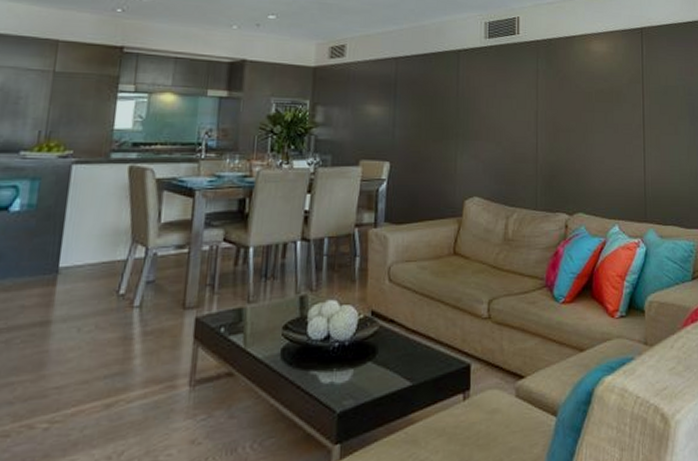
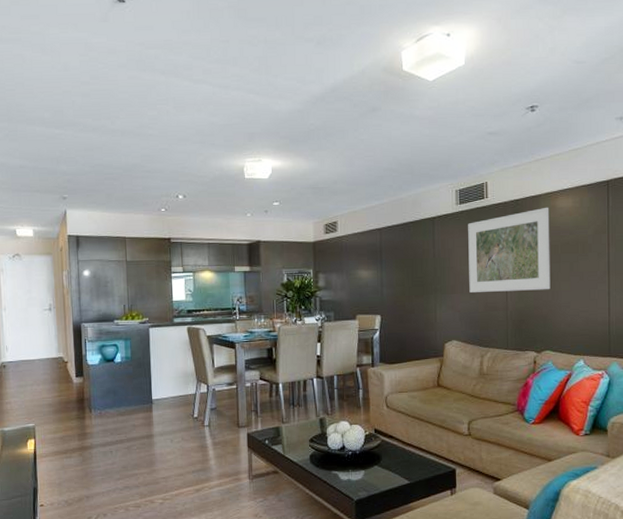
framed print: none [495,50,584,142] -> present [468,207,551,292]

